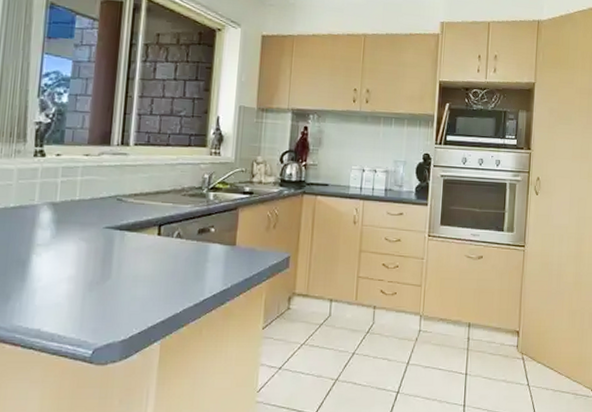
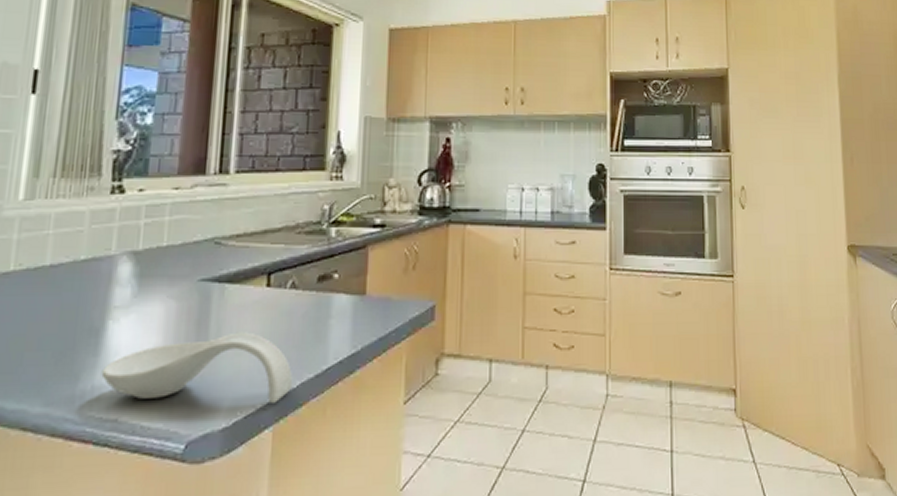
spoon rest: none [27,269,177,323] -> present [101,332,293,403]

